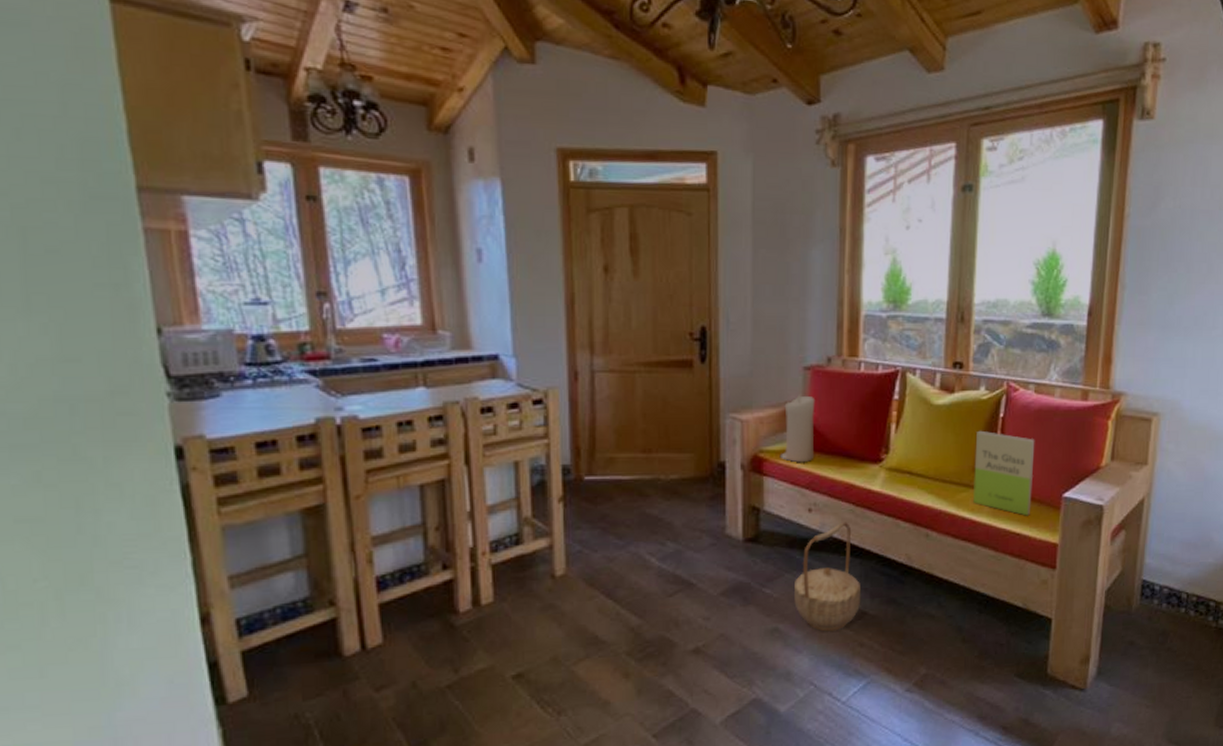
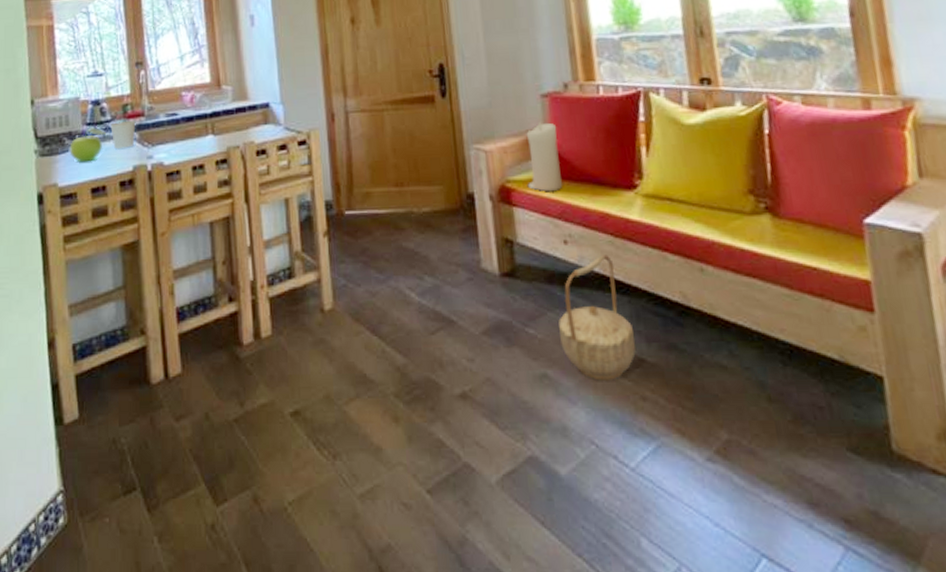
fruit: none [221,369,275,411] -> present [69,127,106,163]
dixie cup: none [281,364,319,398] -> present [110,121,136,150]
book: present [973,430,1035,516] -> none [740,149,825,247]

